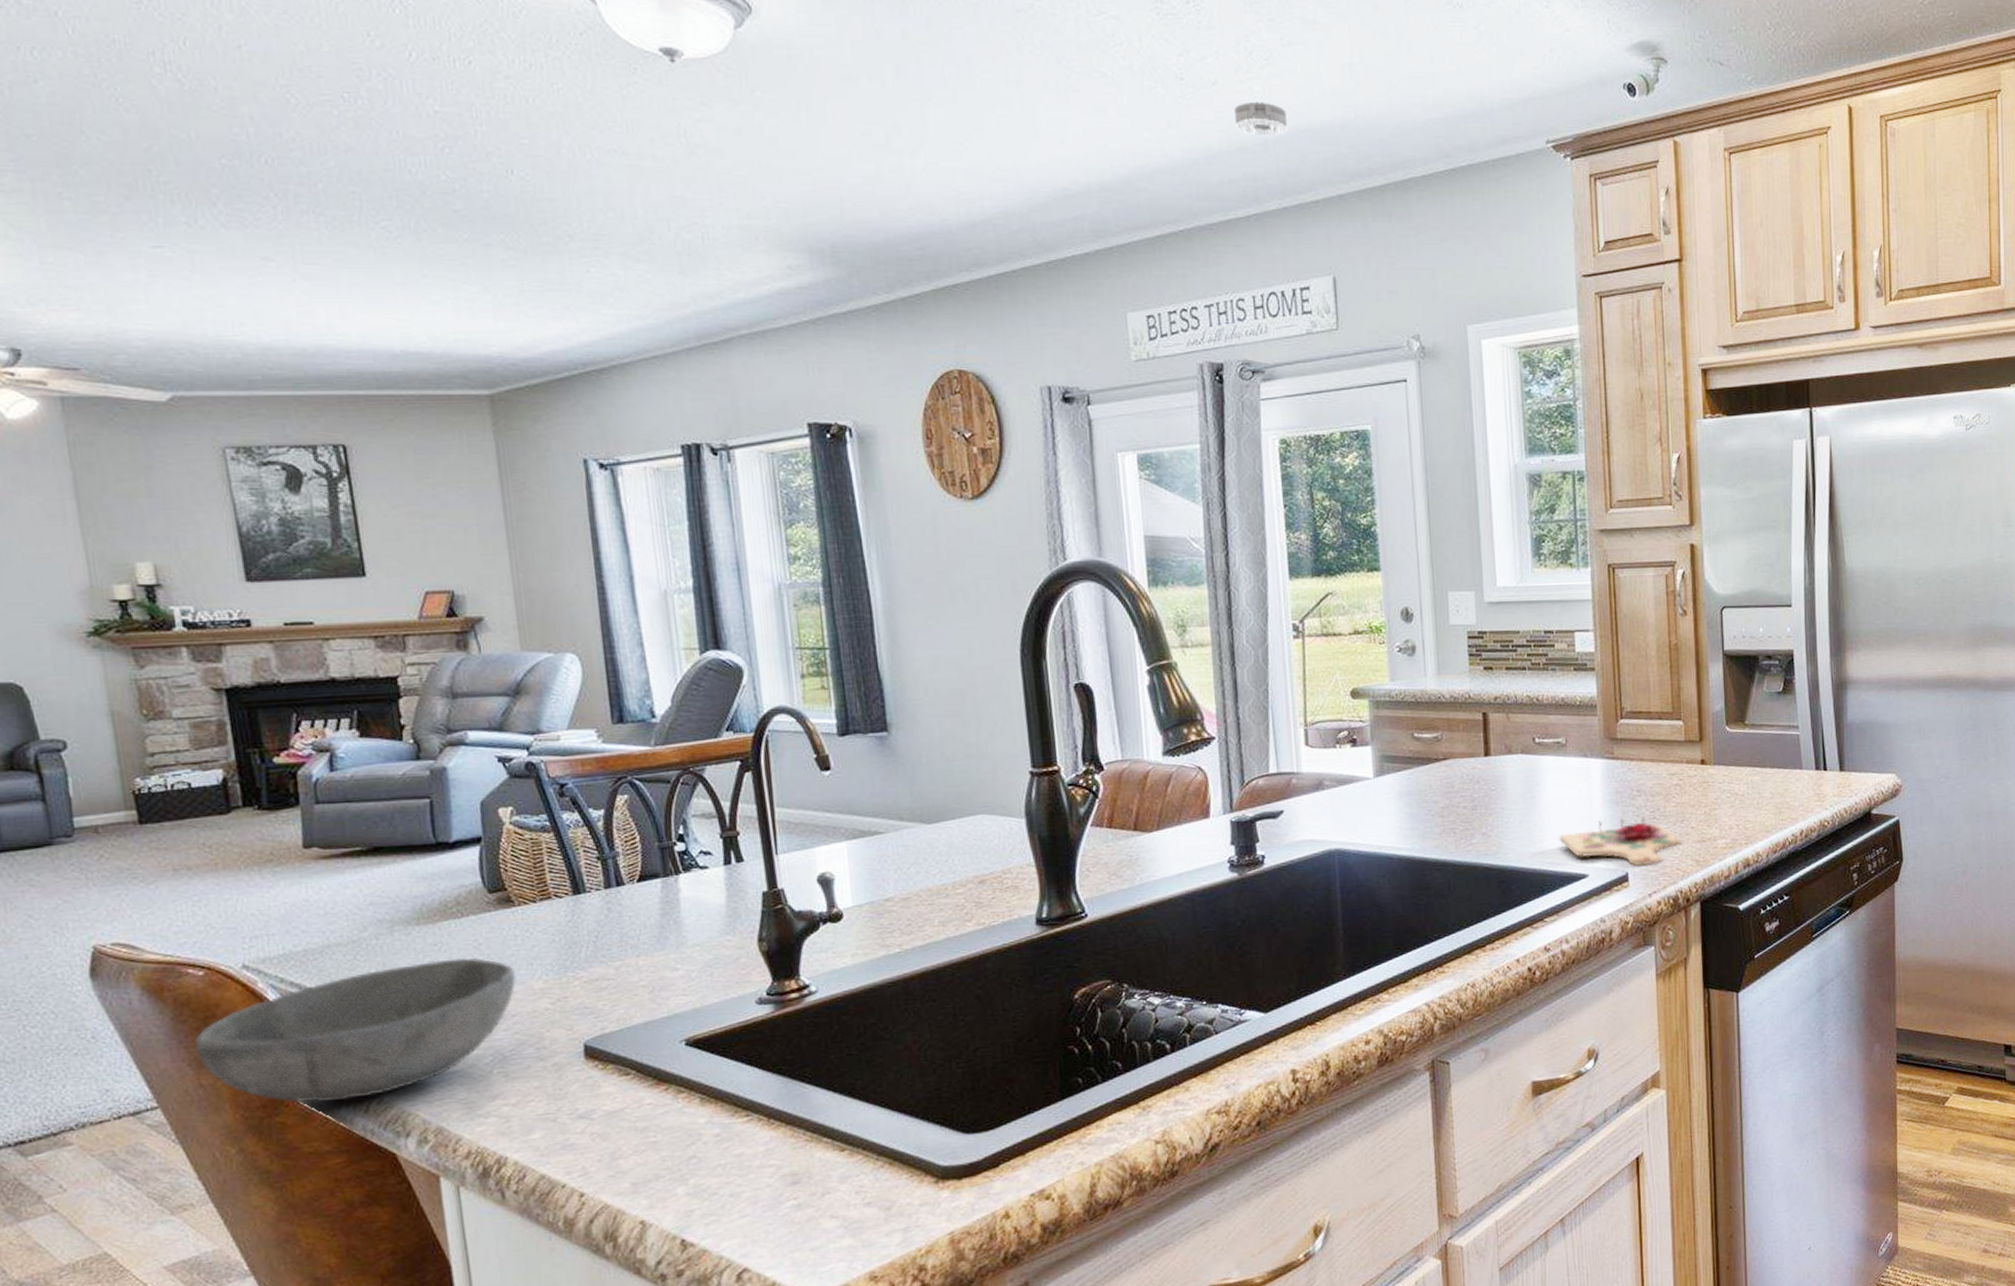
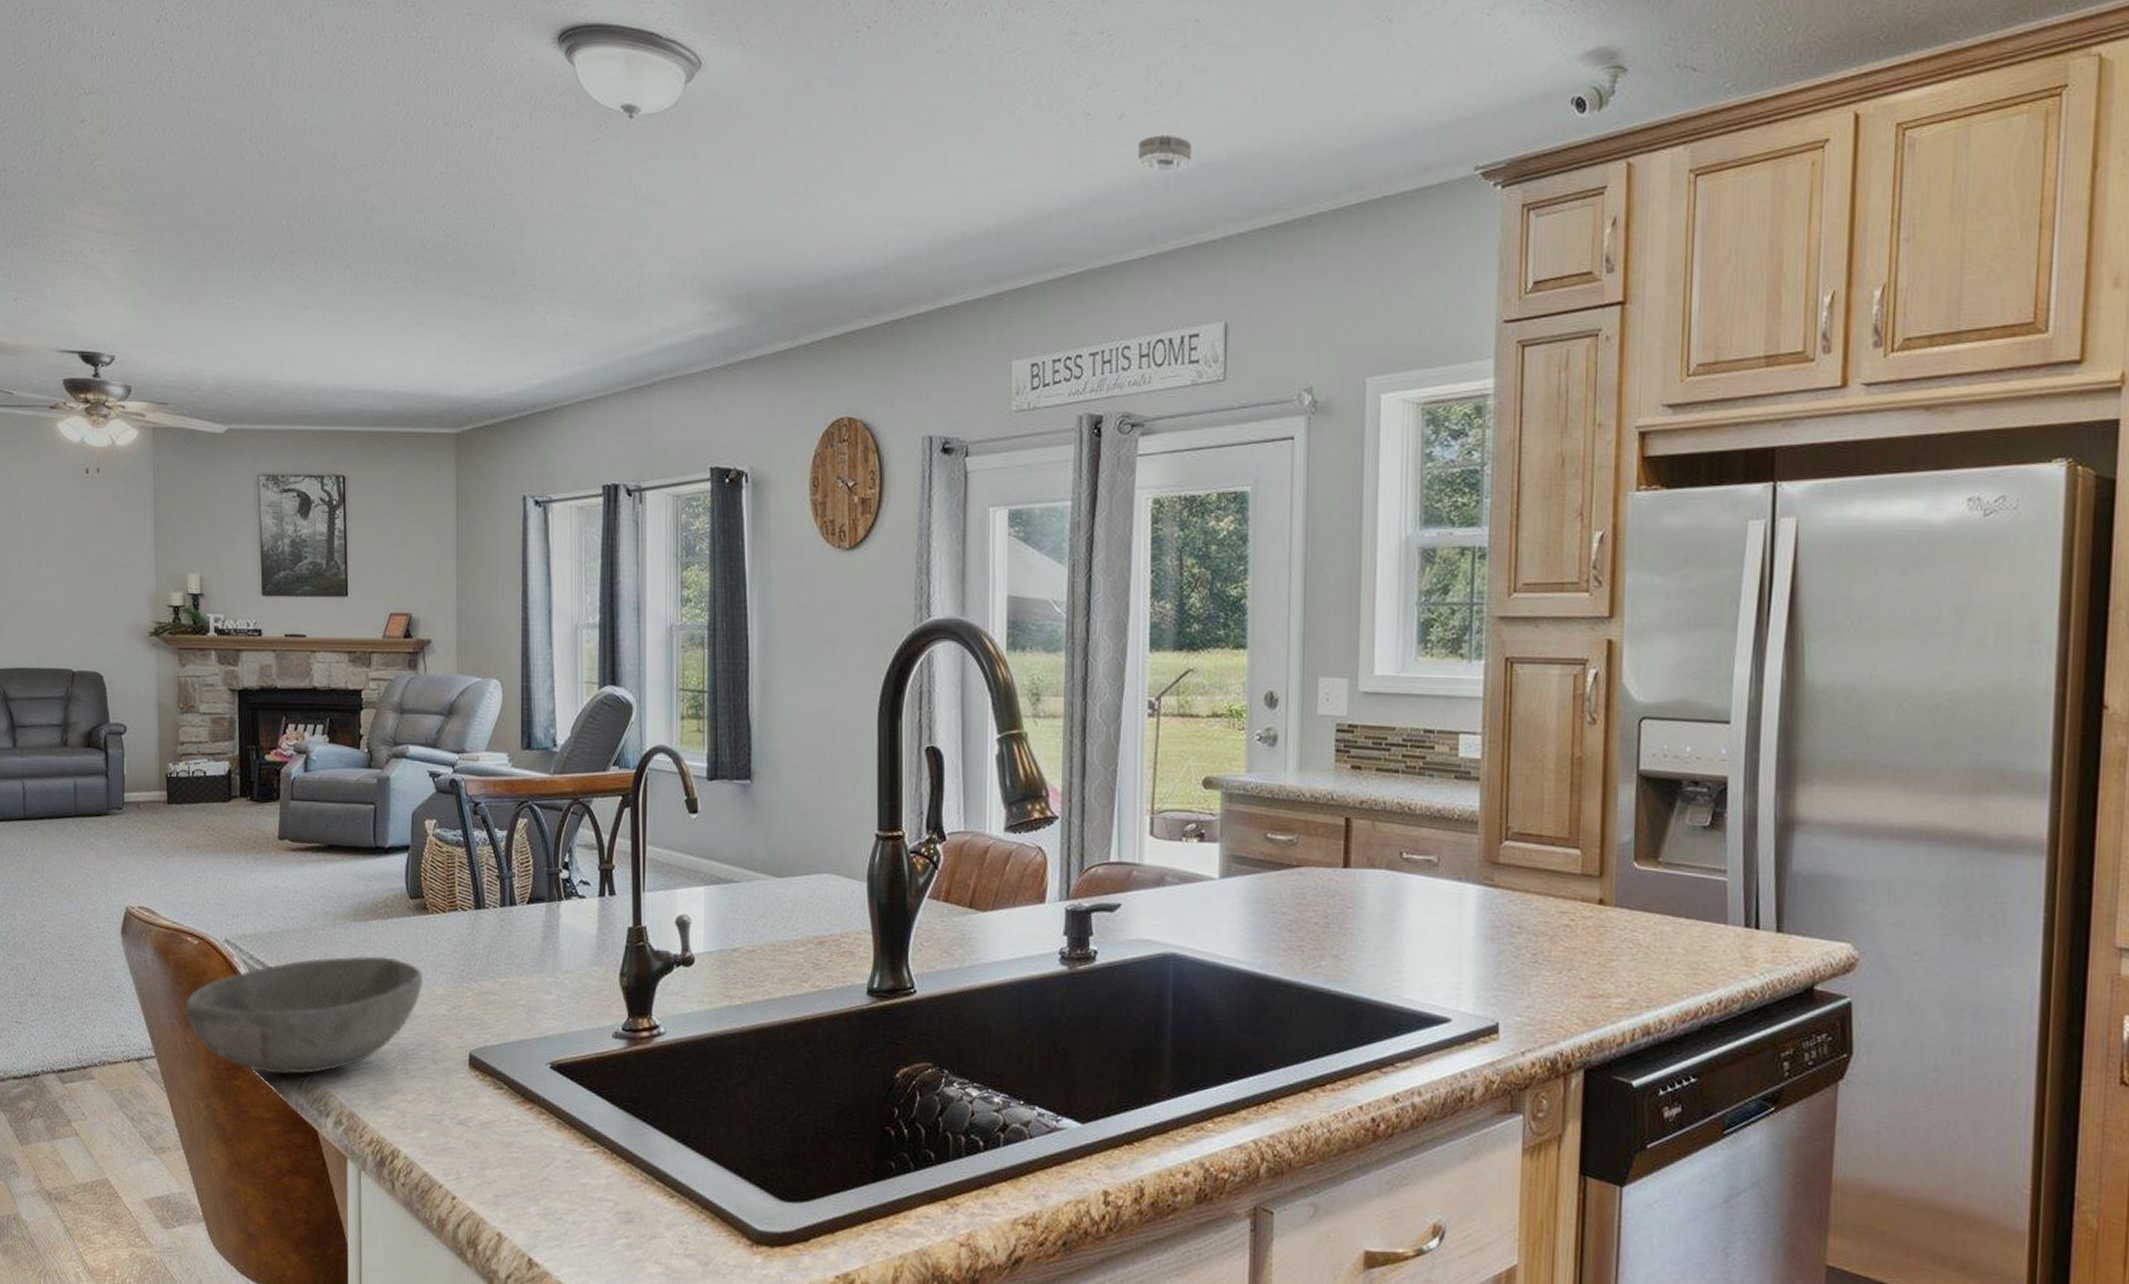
cutting board: present [1559,815,1679,866] -> none [1420,957,1564,1017]

